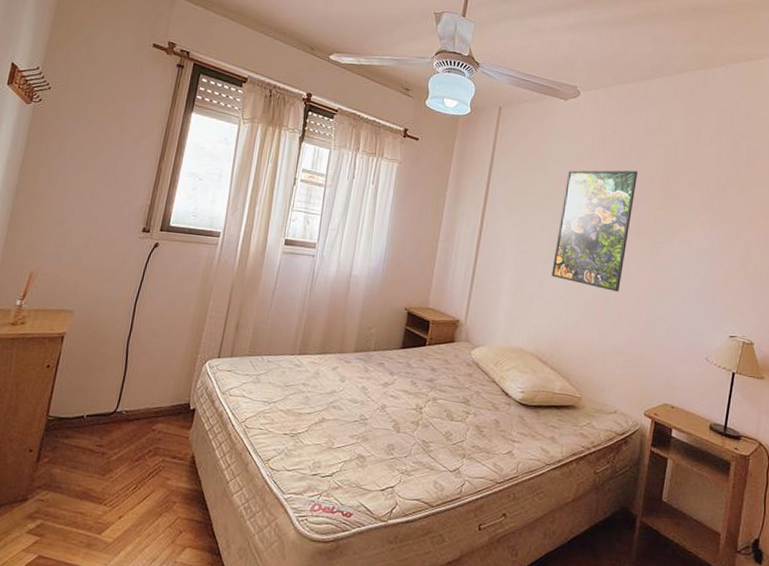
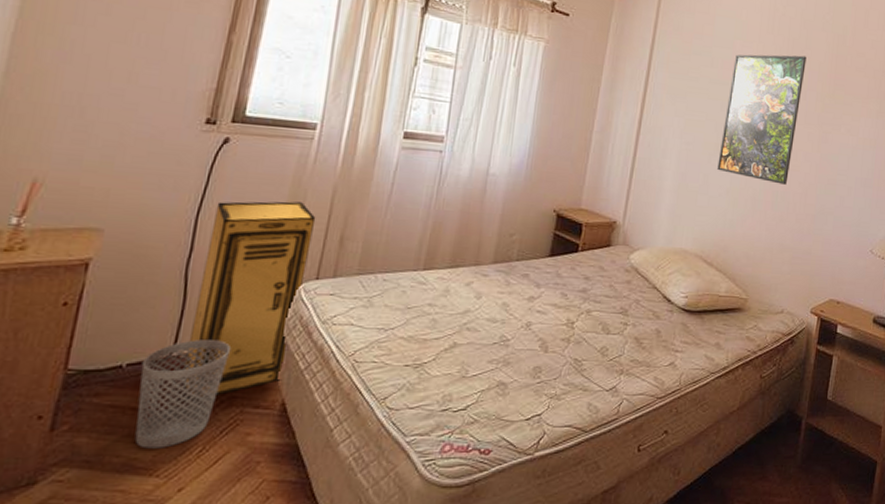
wastebasket: none [90,400,156,483] -> present [134,340,230,449]
storage cabinet: none [125,293,219,448] -> present [184,201,316,400]

